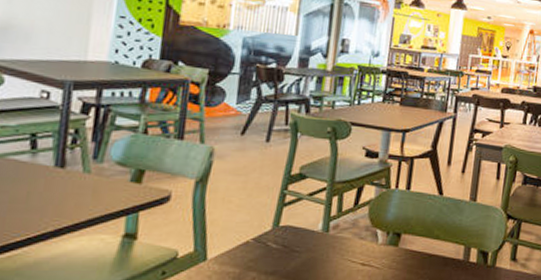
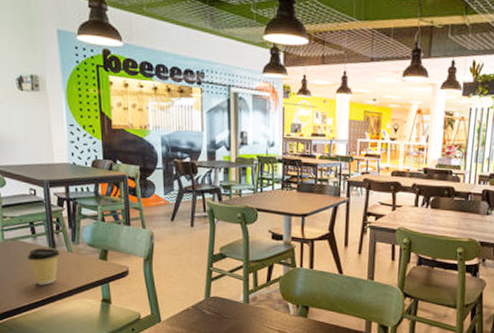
coffee cup: none [15,167,71,218] -> present [27,247,60,285]

